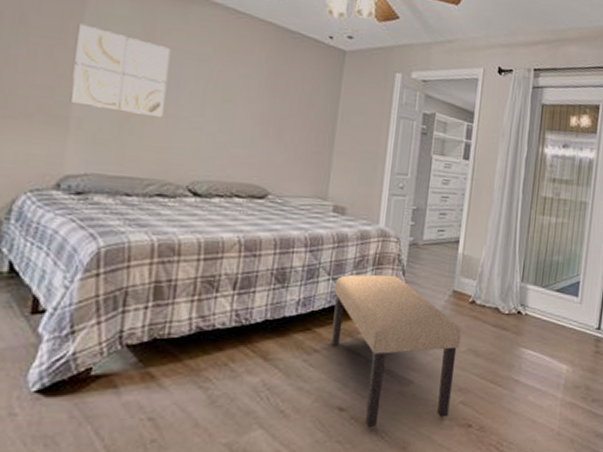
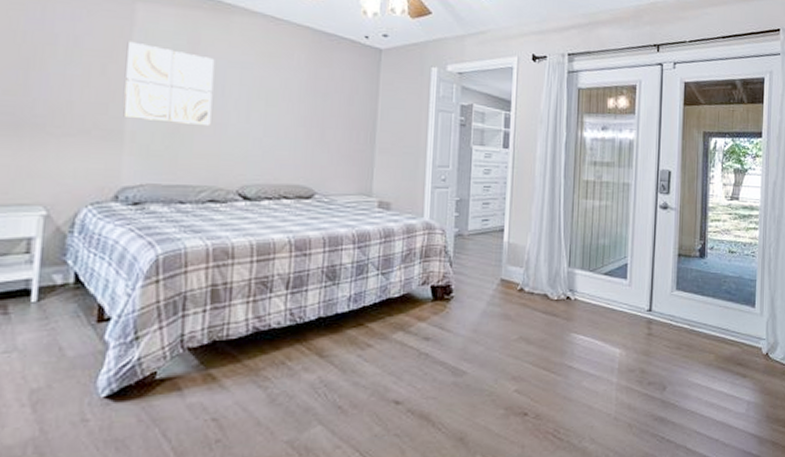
bench: present [330,274,461,428] -> none [383,267,511,421]

